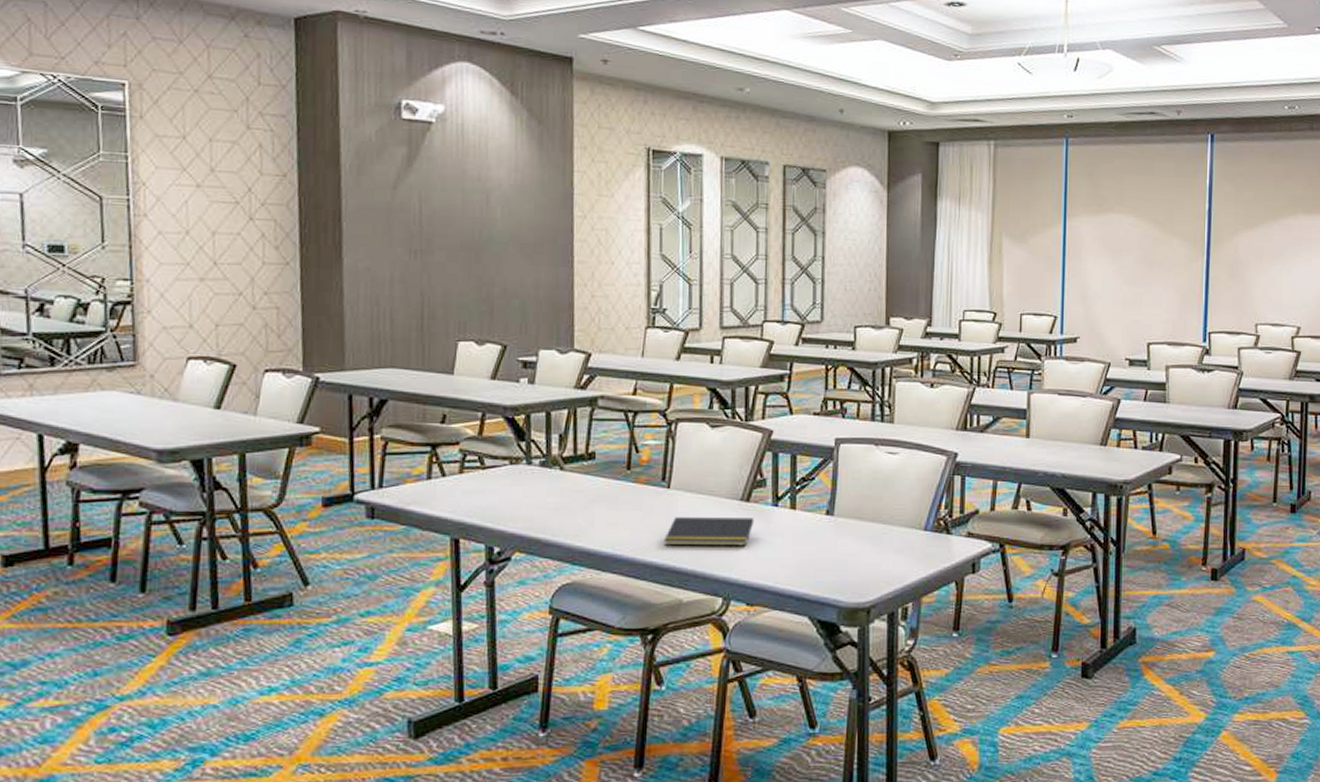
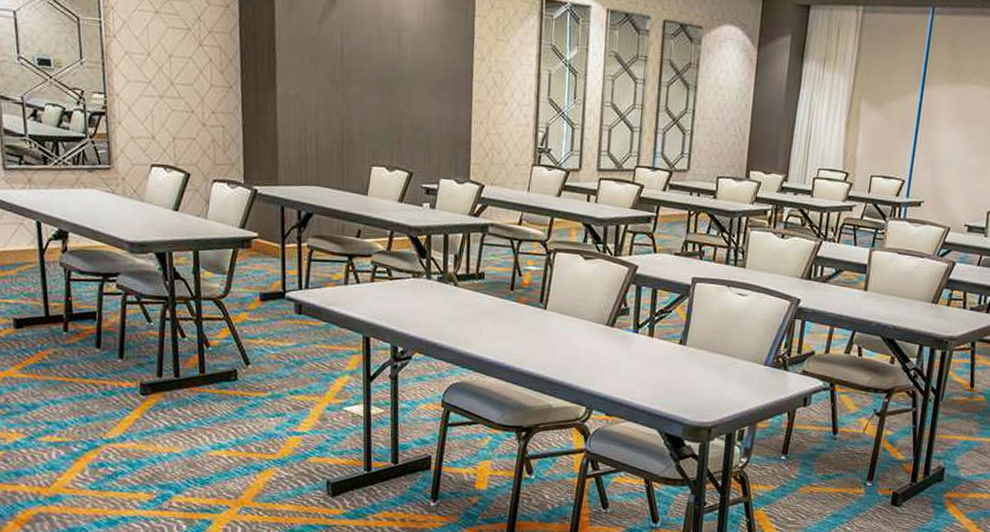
notepad: present [664,517,755,546] -> none [539,335,617,365]

